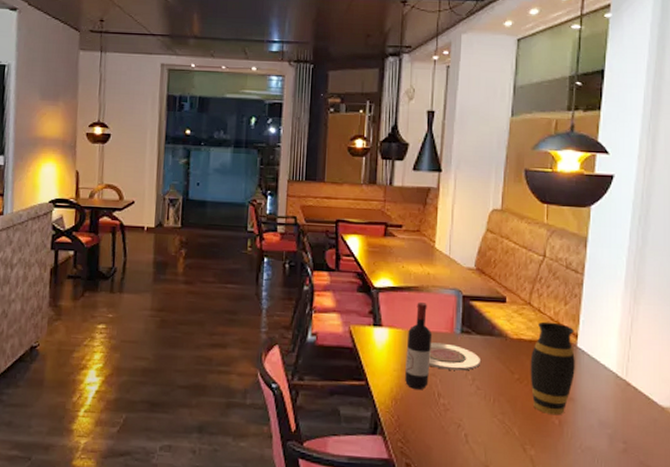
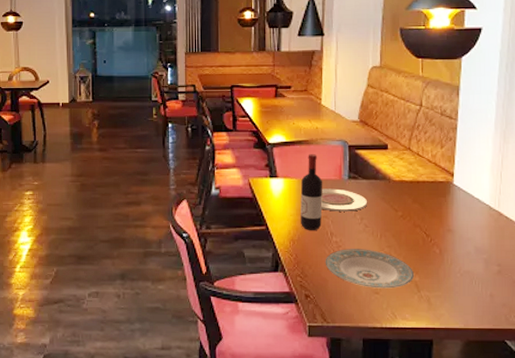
plate: none [430,413,529,462] -> present [325,249,414,289]
vase: present [530,321,575,416] -> none [412,164,452,245]

